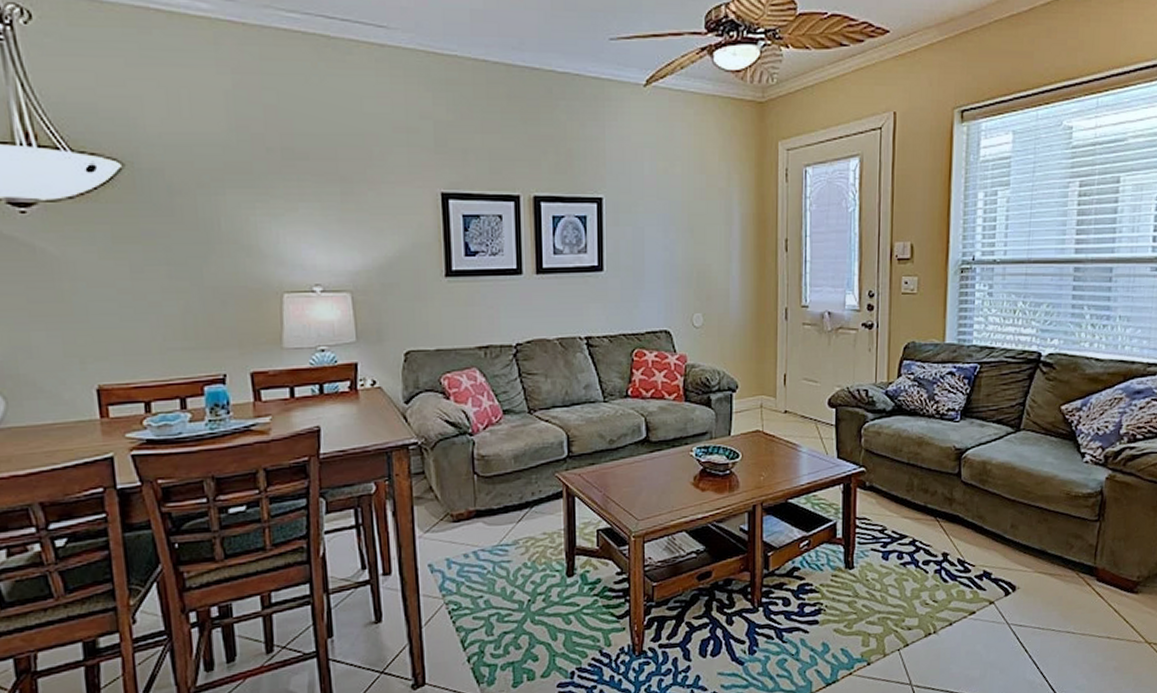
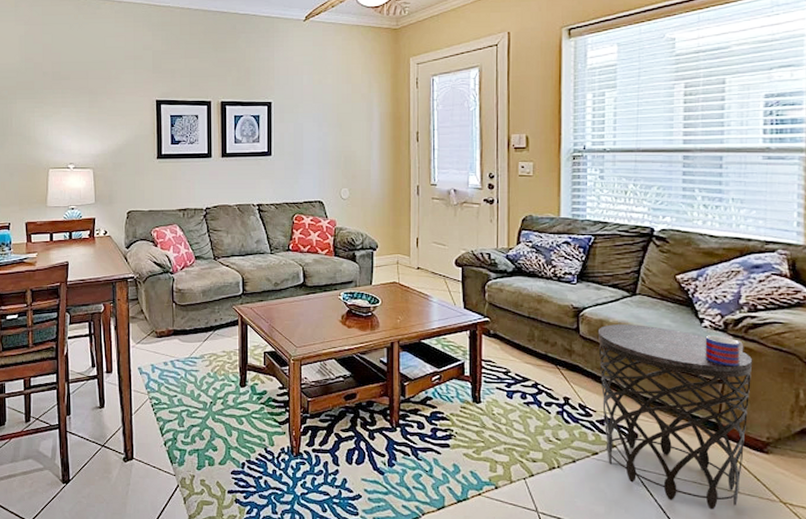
side table: none [979,464,1129,659] -> present [597,324,753,510]
mug: none [1084,470,1122,504] -> present [705,335,744,367]

